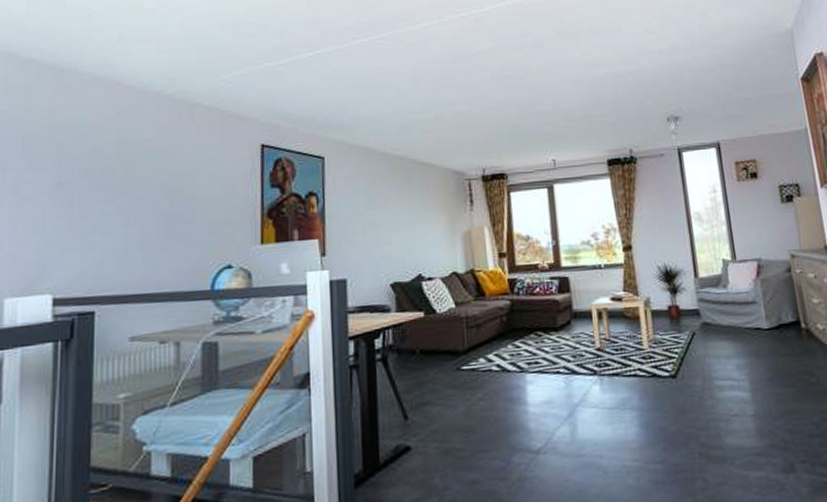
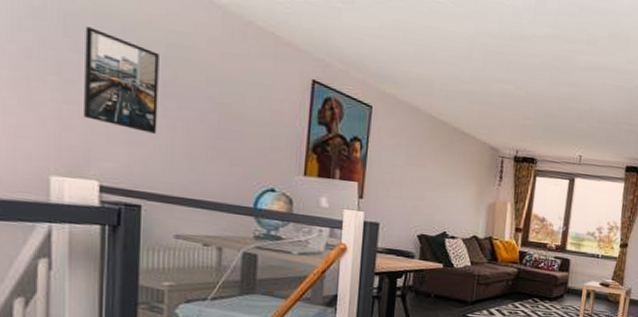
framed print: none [39,143,111,234] -> present [84,26,159,134]

